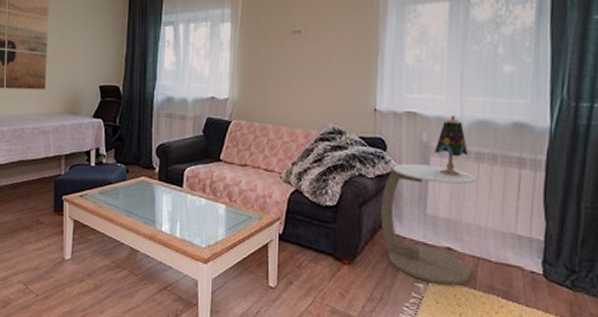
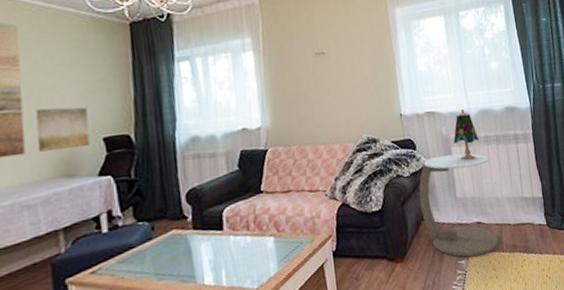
wall art: none [54,54,90,91] -> present [35,107,90,153]

